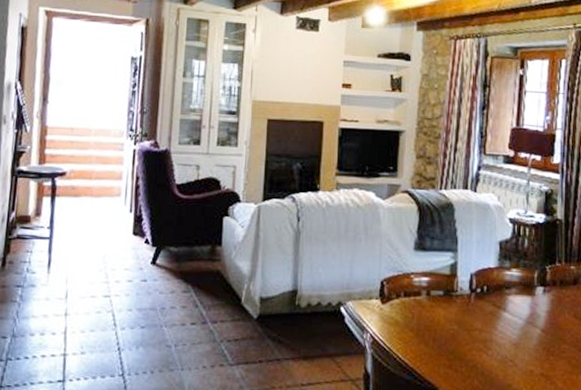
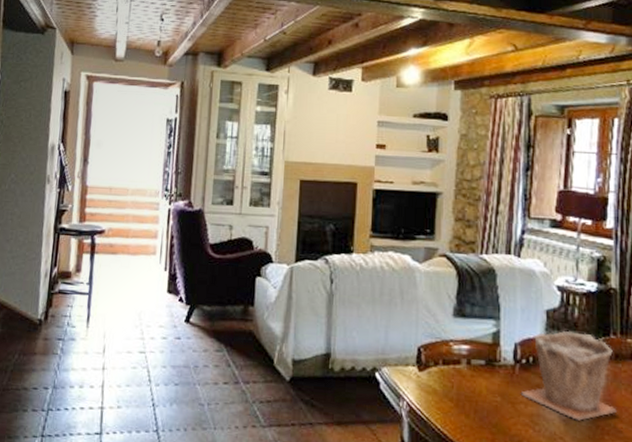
plant pot: none [475,260,561,344] -> present [520,330,617,421]

